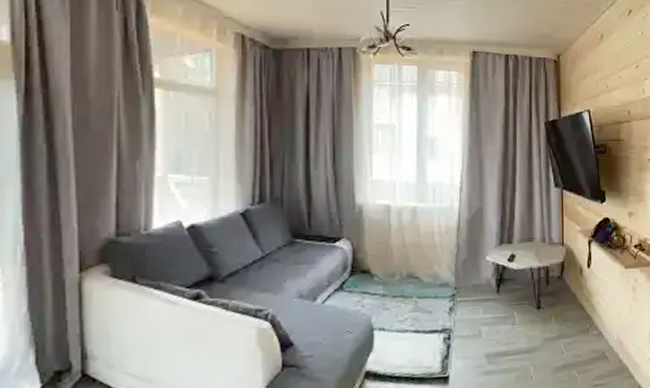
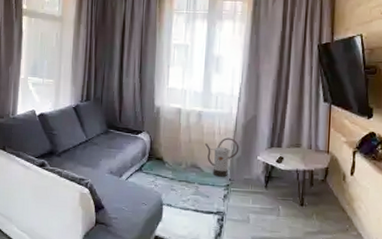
watering can: none [422,237,464,286] -> present [204,137,239,177]

